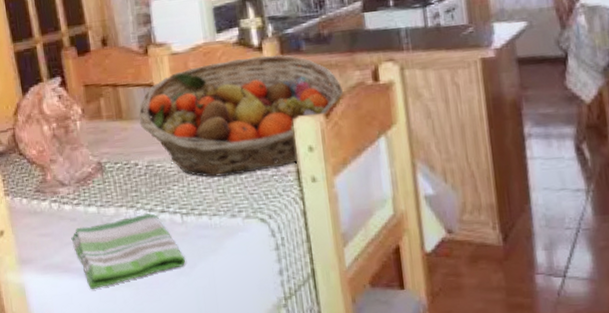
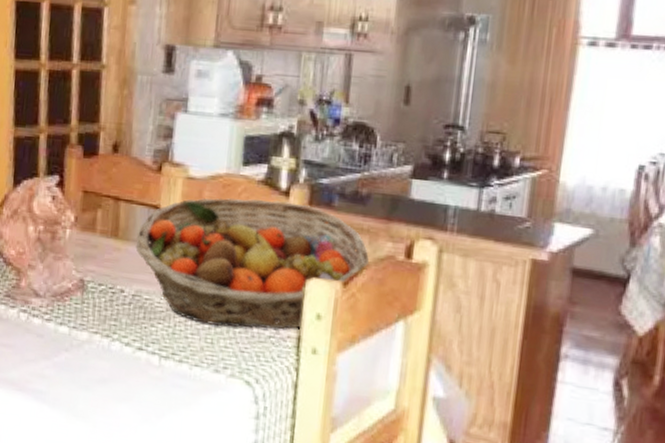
dish towel: present [71,213,186,289] -> none [33,345,154,417]

